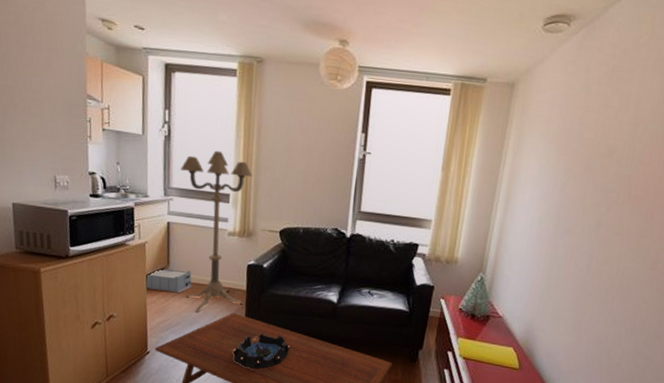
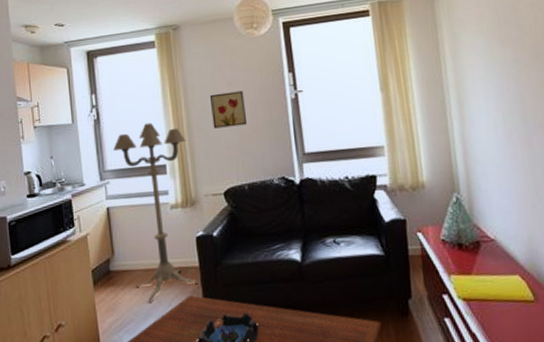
storage bin: present [147,269,192,293] -> none [93,256,141,286]
wall art: none [280,137,316,174] -> present [210,90,248,129]

